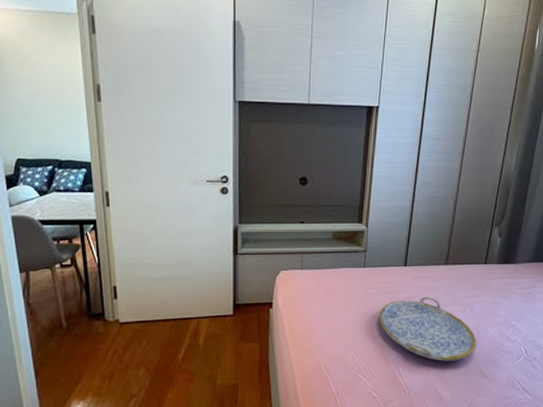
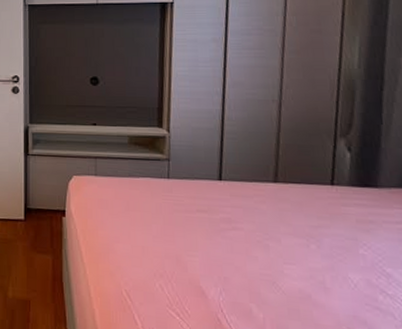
serving tray: present [379,297,477,361] -> none [190,220,334,313]

